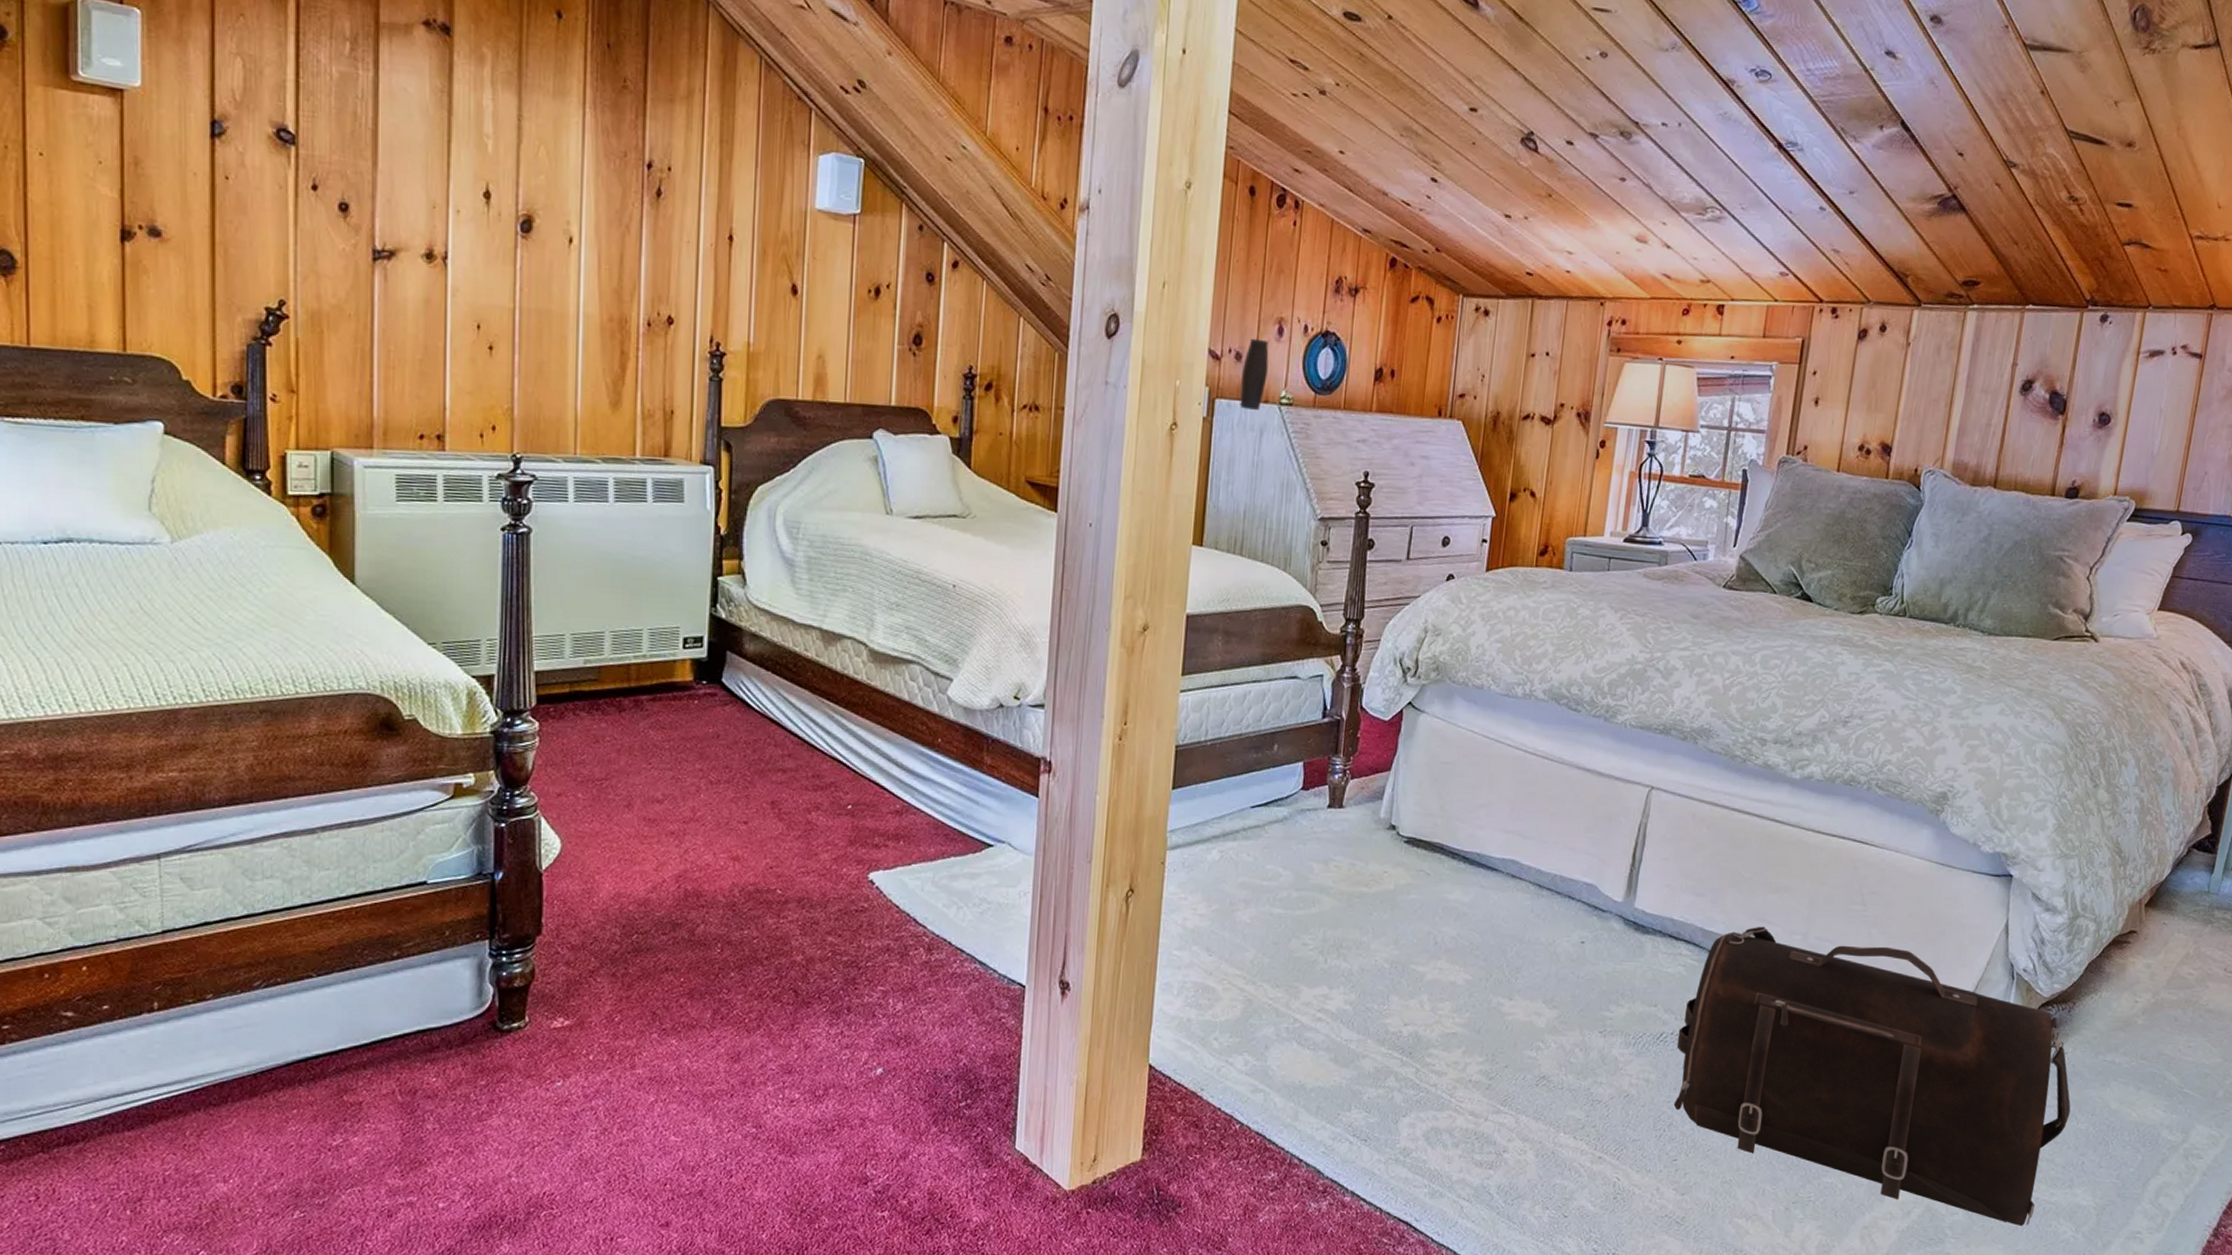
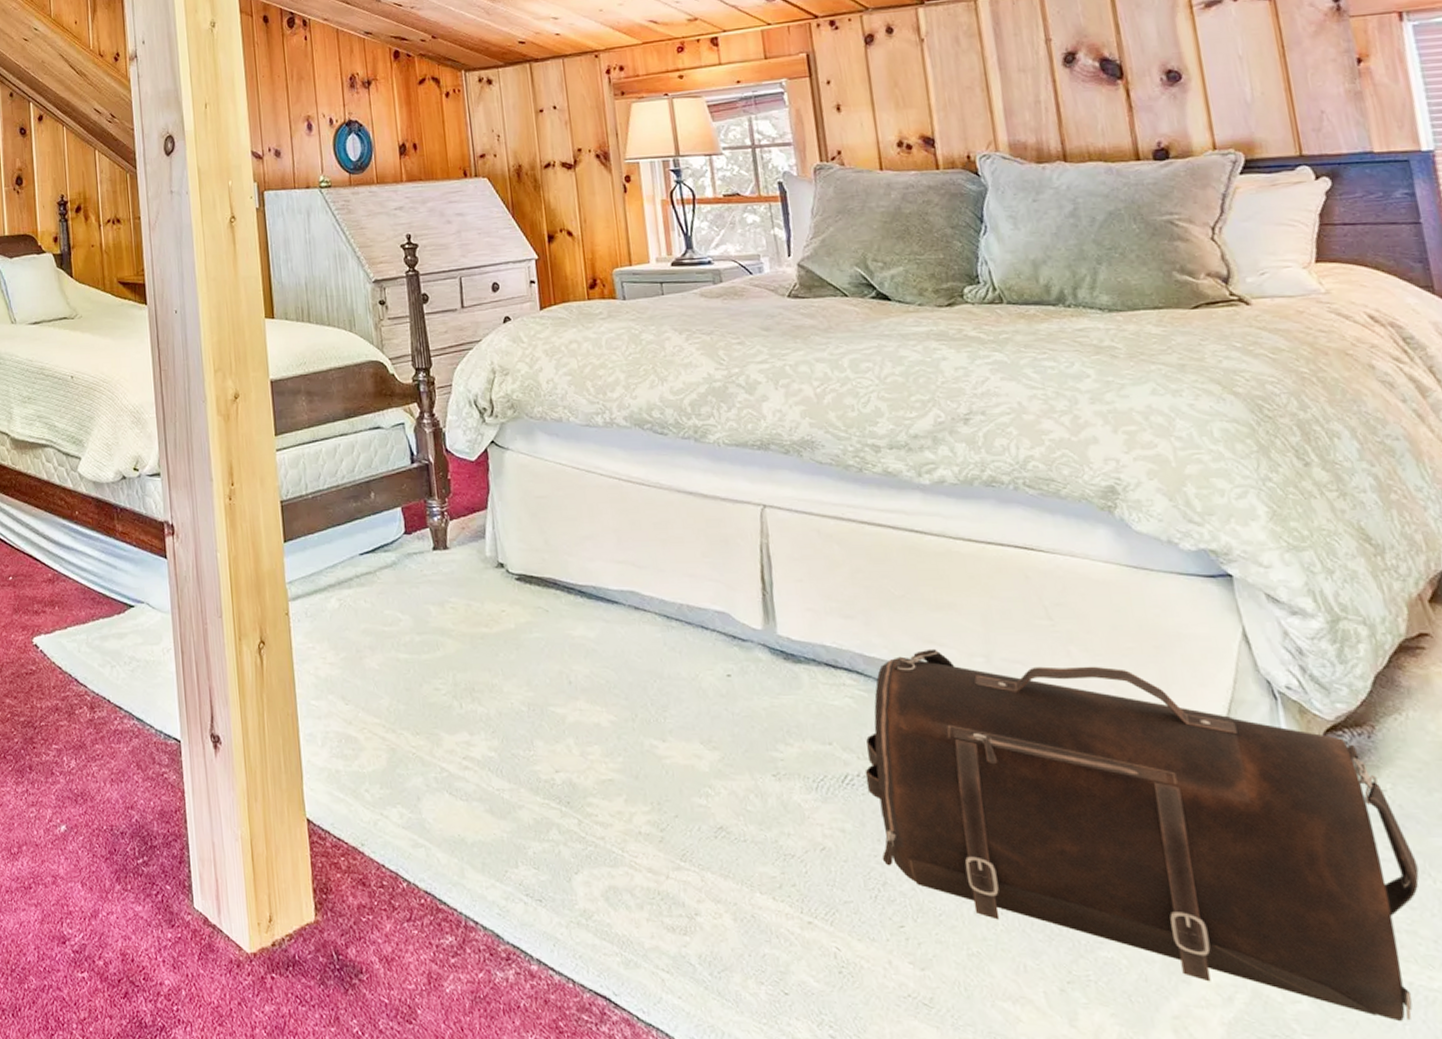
vase: present [1240,338,1269,411] -> none [282,136,306,197]

